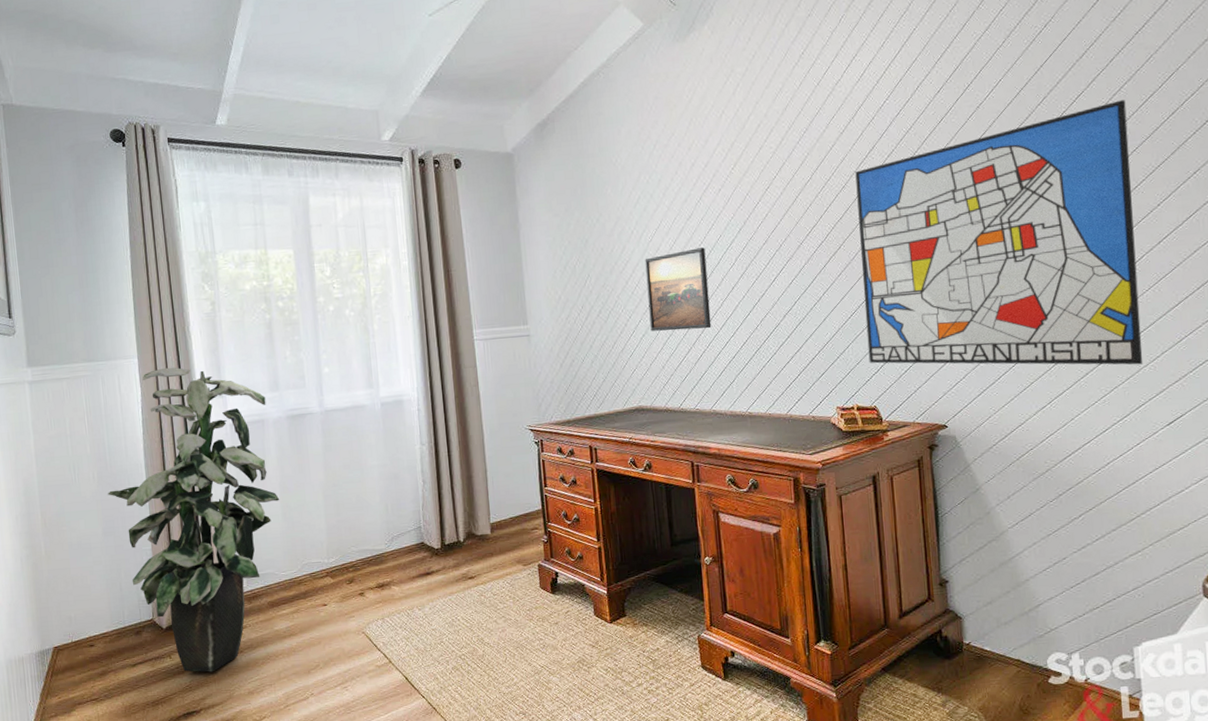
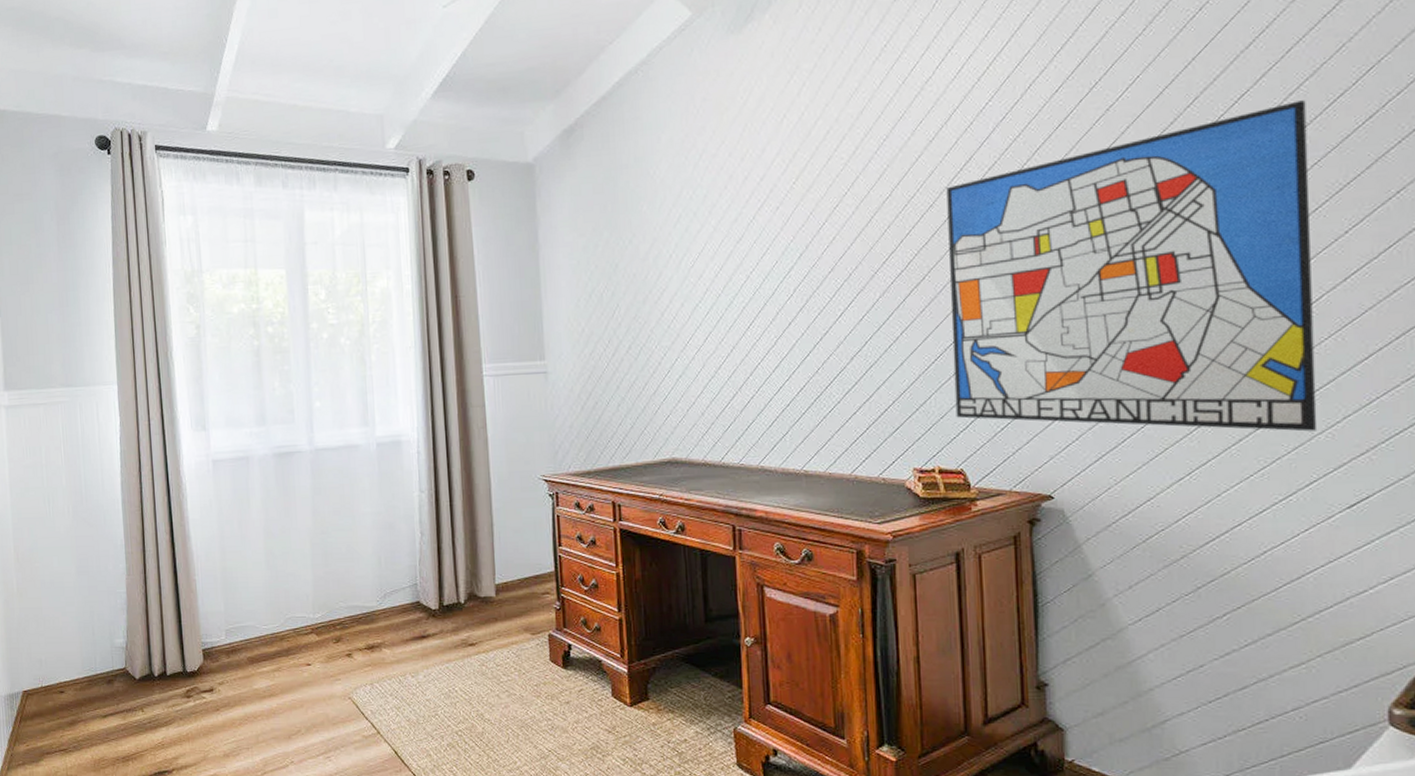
indoor plant: present [108,367,280,672] -> none [83,395,264,730]
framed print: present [645,247,712,331] -> none [684,275,762,372]

